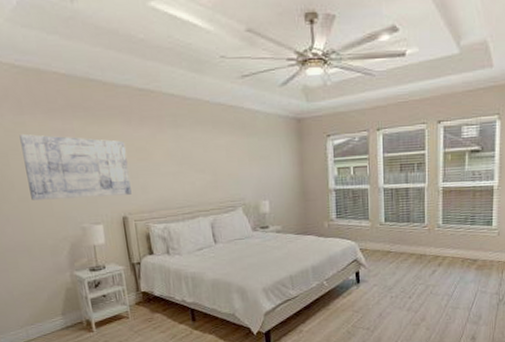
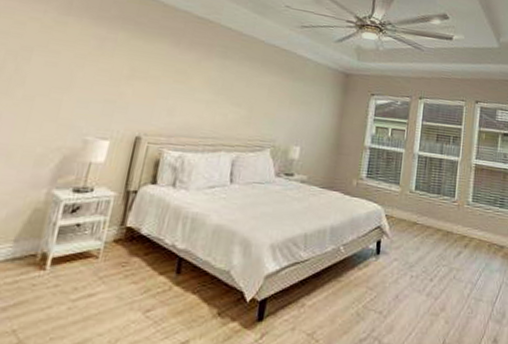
wall art: present [19,134,132,200] -> none [38,33,166,115]

